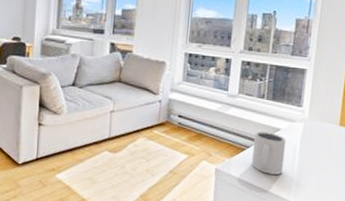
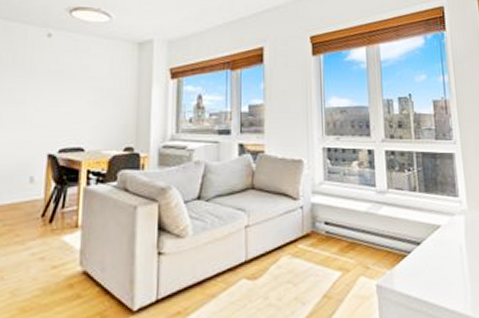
mug: present [251,131,287,175] -> none [414,231,453,284]

